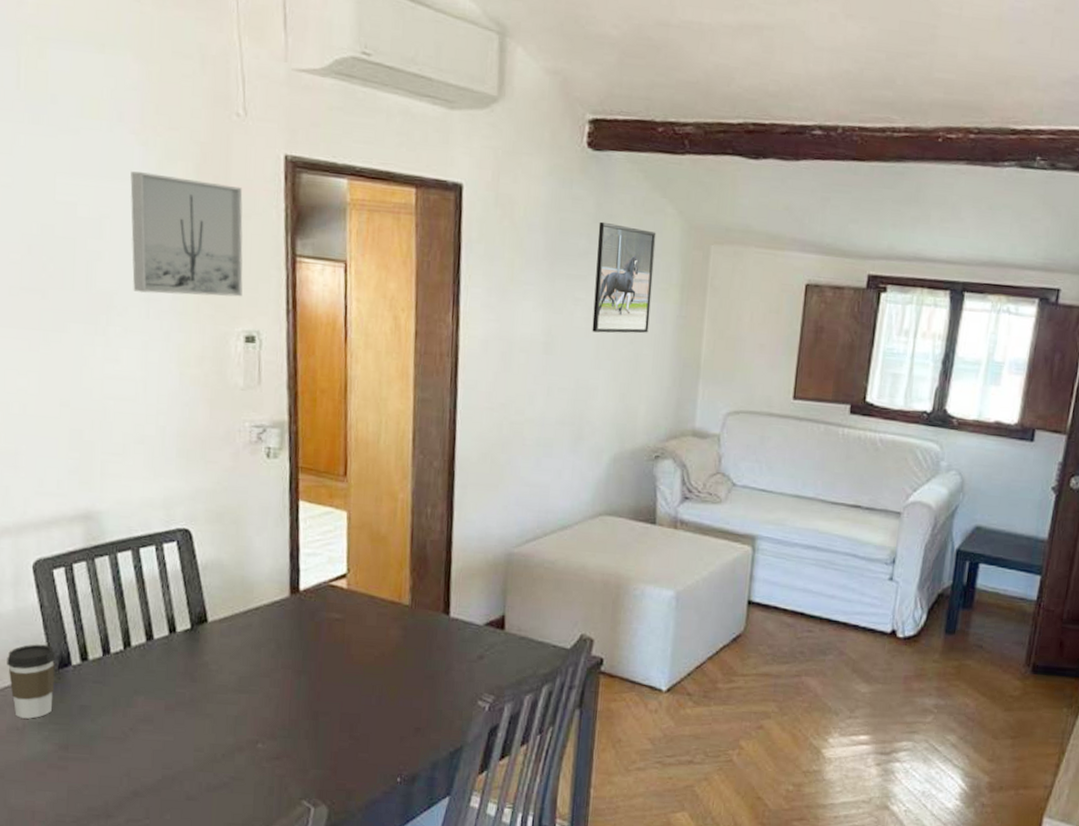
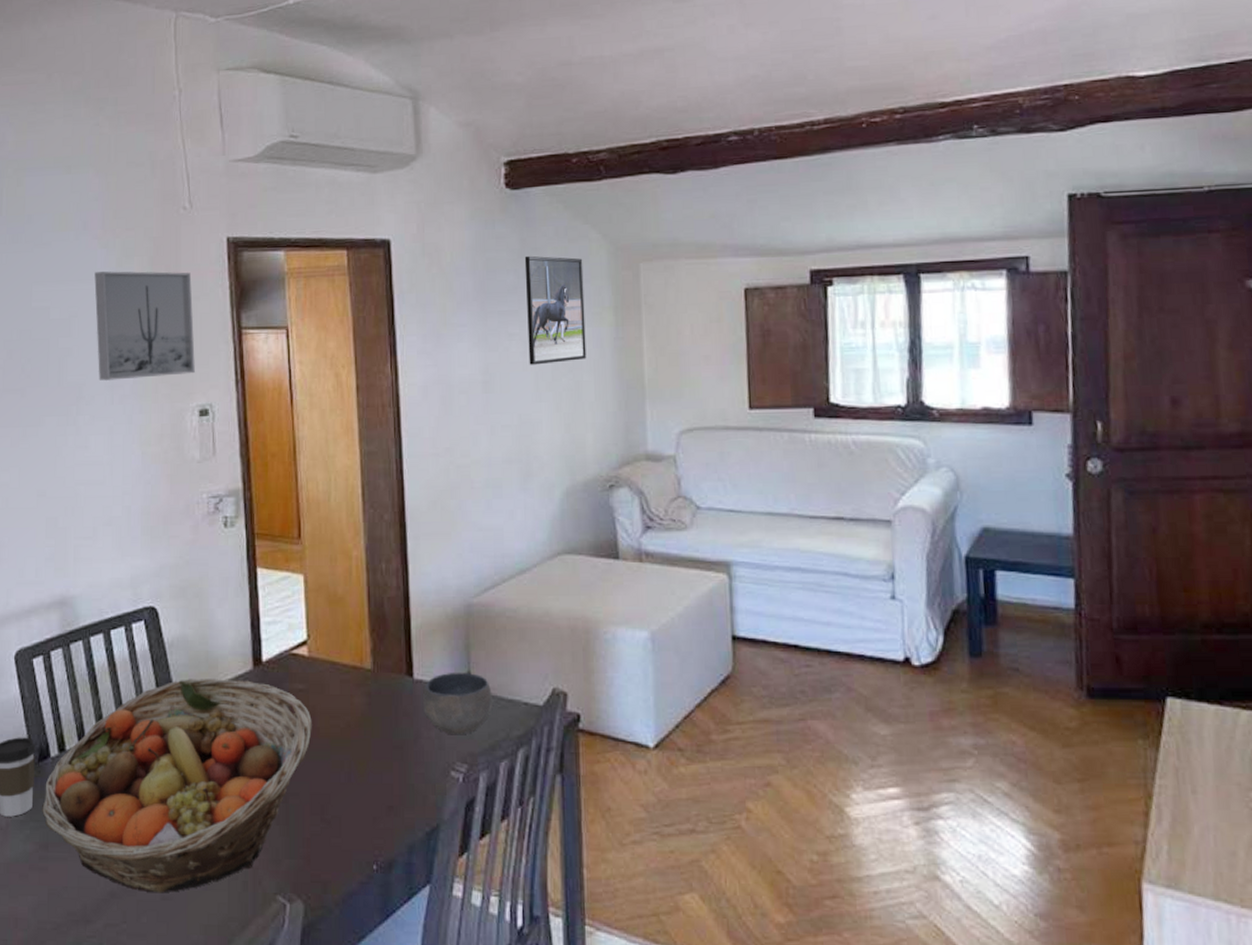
fruit basket: none [62,601,347,794] -> present [42,679,312,893]
bowl: none [457,613,524,669] -> present [423,672,493,734]

